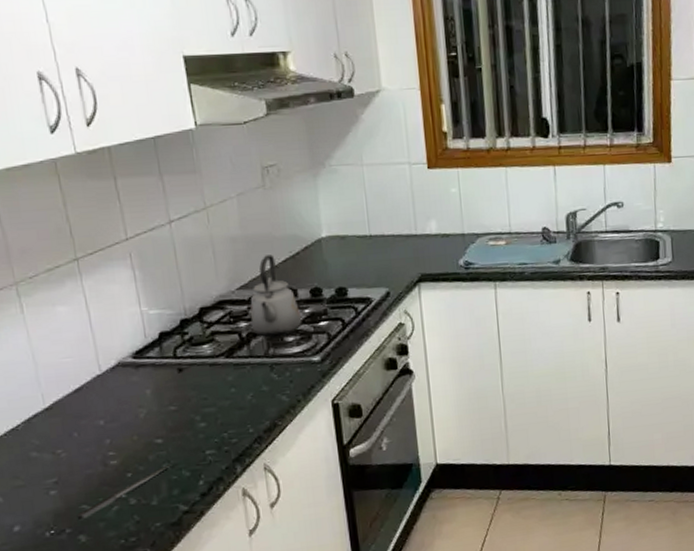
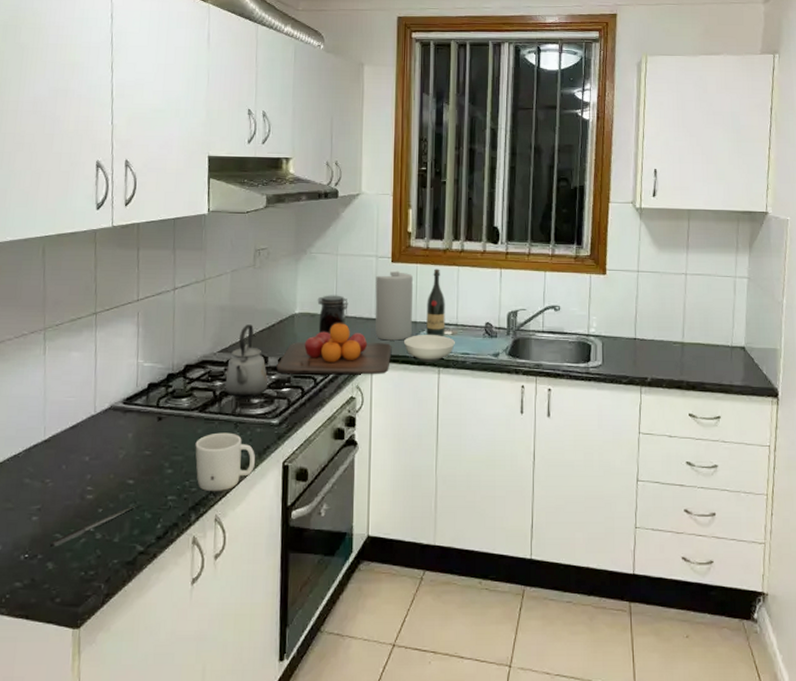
mug: none [227,376,301,441] -> present [195,432,256,492]
chopping board: none [308,243,440,306] -> present [276,323,392,375]
jar: none [345,211,384,258] -> present [317,295,348,334]
paper towel holder: none [411,178,461,258] -> present [375,270,413,341]
bowl: none [453,246,510,277] -> present [404,335,455,362]
wine bottle: none [473,171,498,249] -> present [426,269,446,337]

